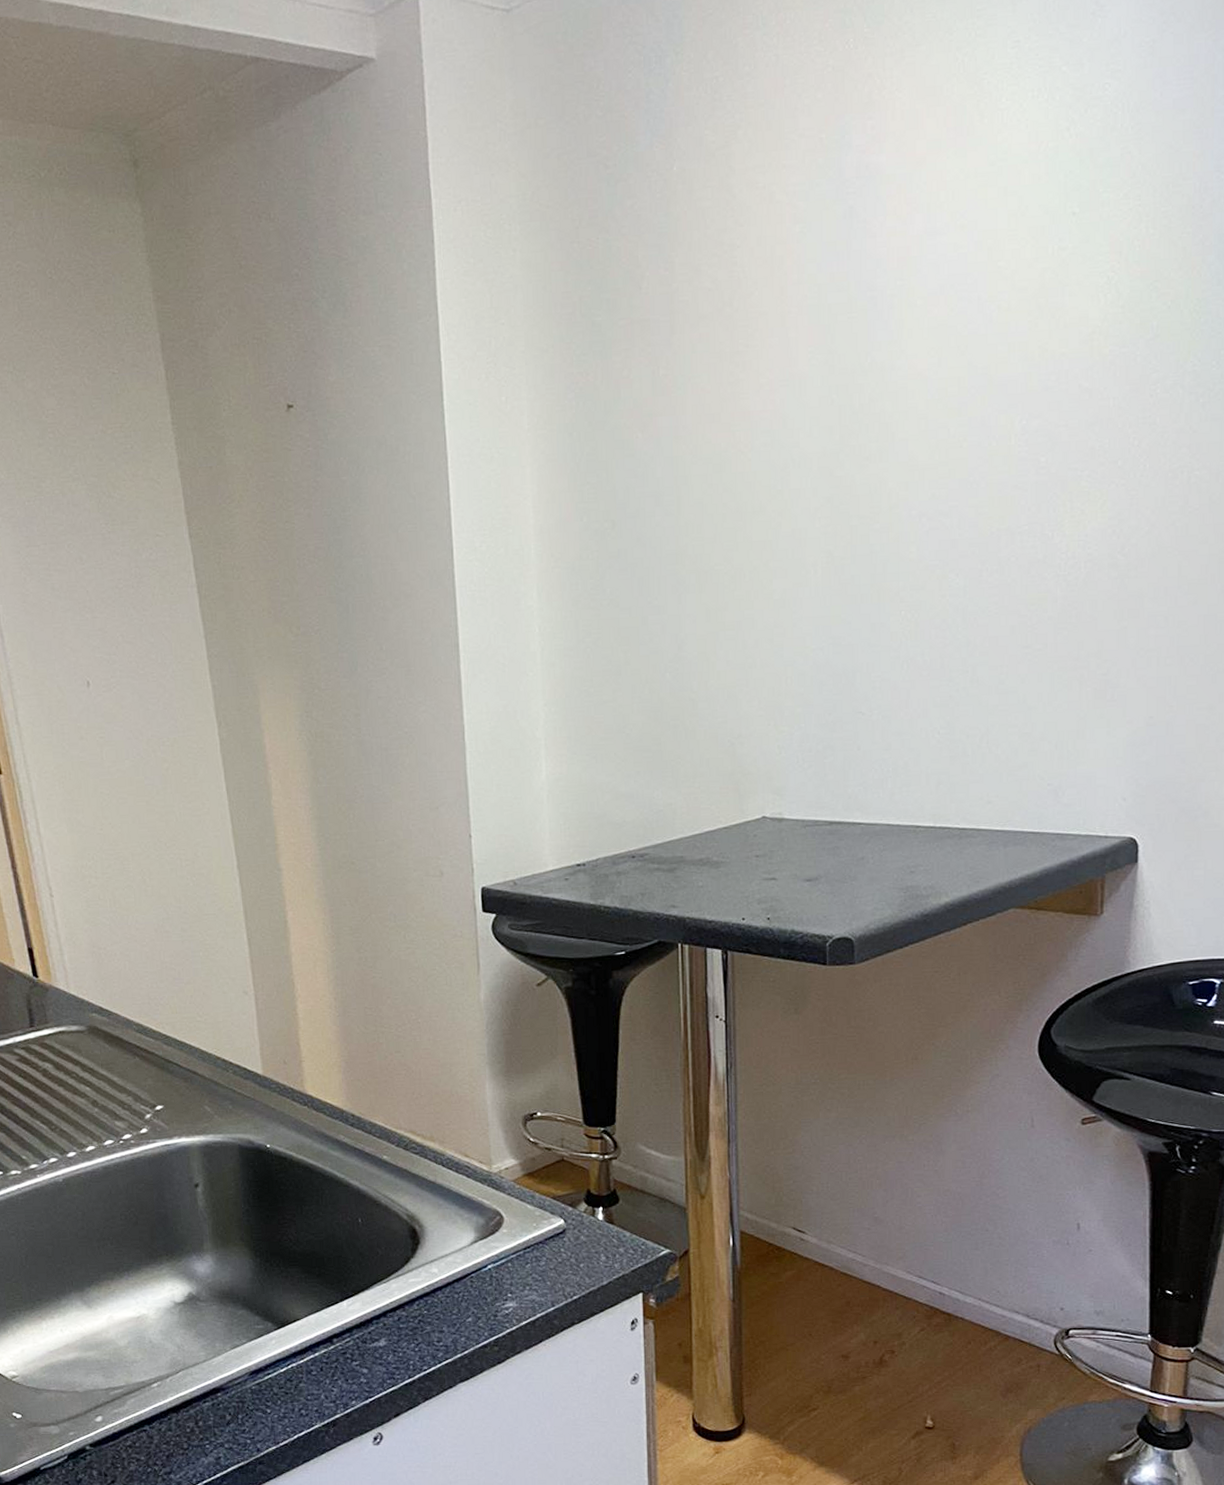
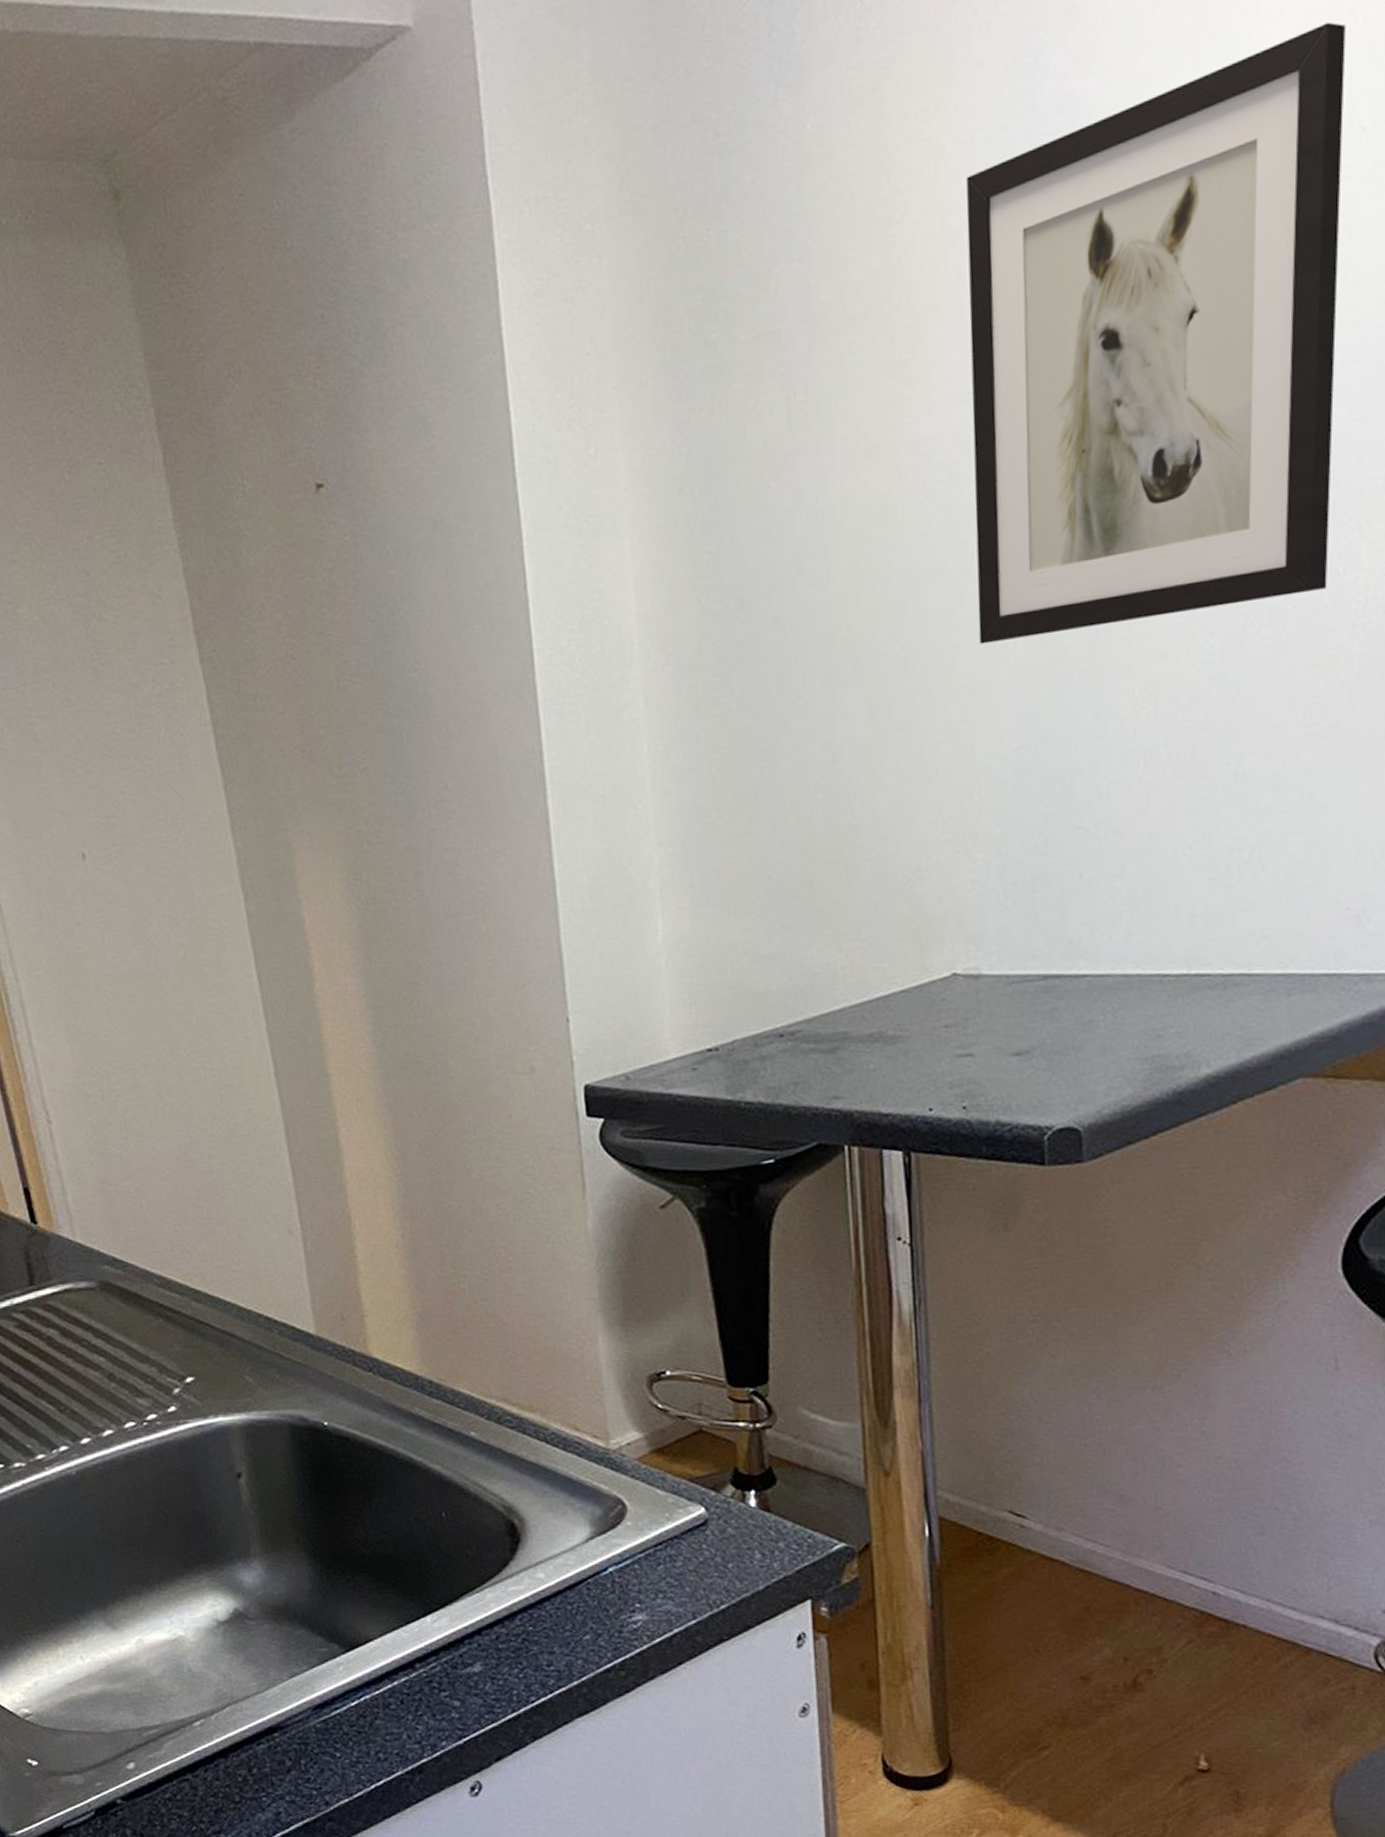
wall art: none [789,134,1064,570] -> present [966,22,1347,645]

